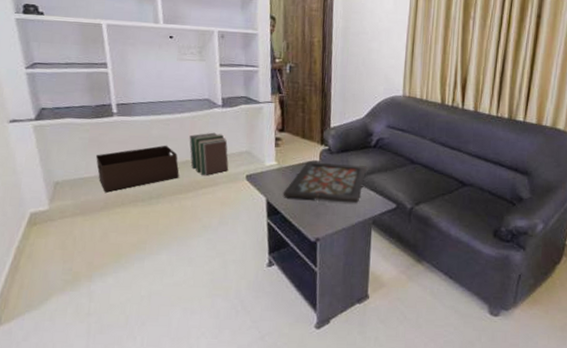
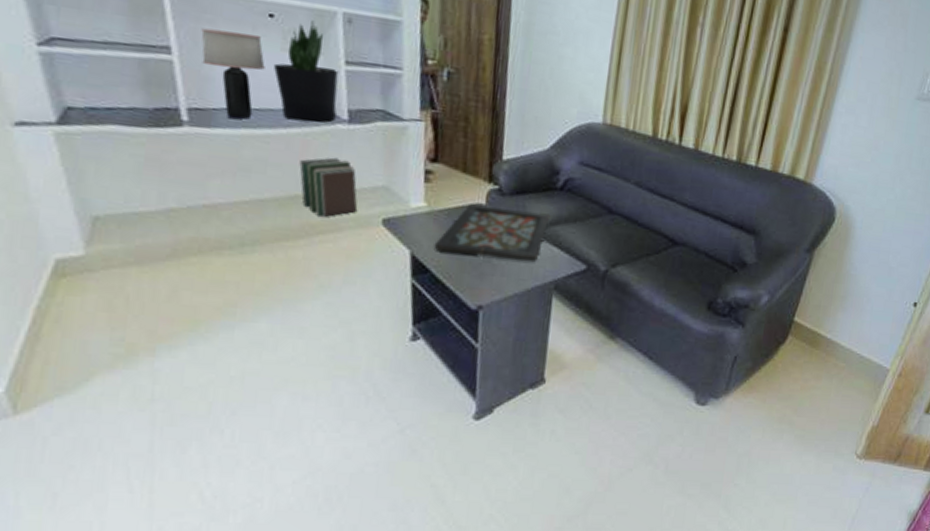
storage basket: present [96,145,179,193] -> none [157,171,285,235]
table lamp: none [126,49,167,110] -> present [201,28,265,120]
planter: none [172,38,215,109] -> present [273,20,339,123]

